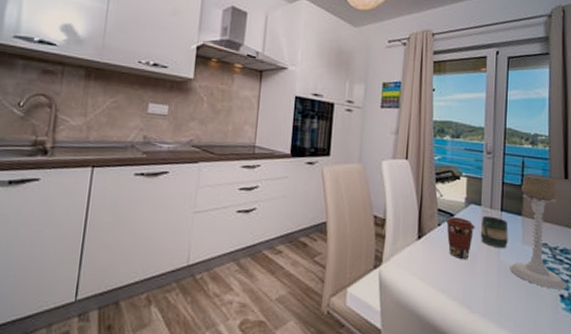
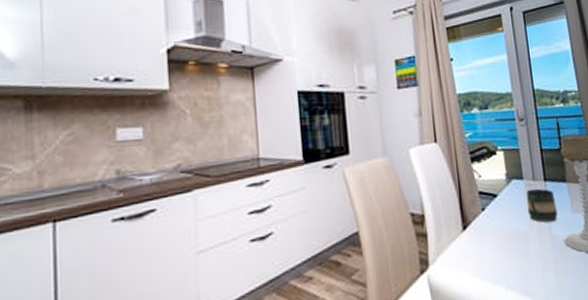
coffee cup: present [445,217,475,260] -> none [489,196,521,244]

